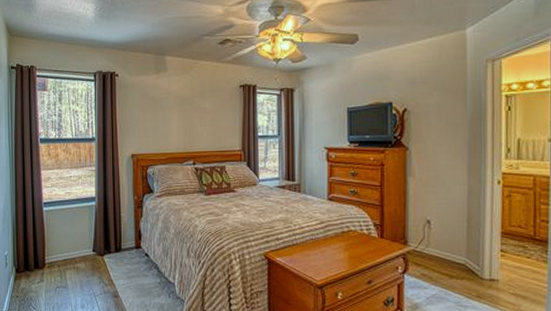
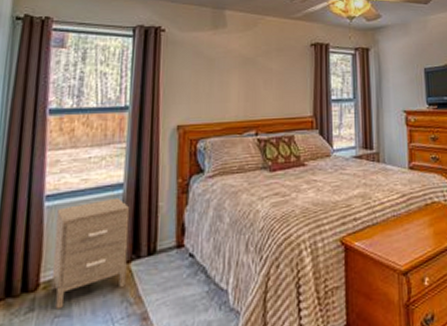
nightstand: none [52,208,101,283] -> present [51,197,130,310]

